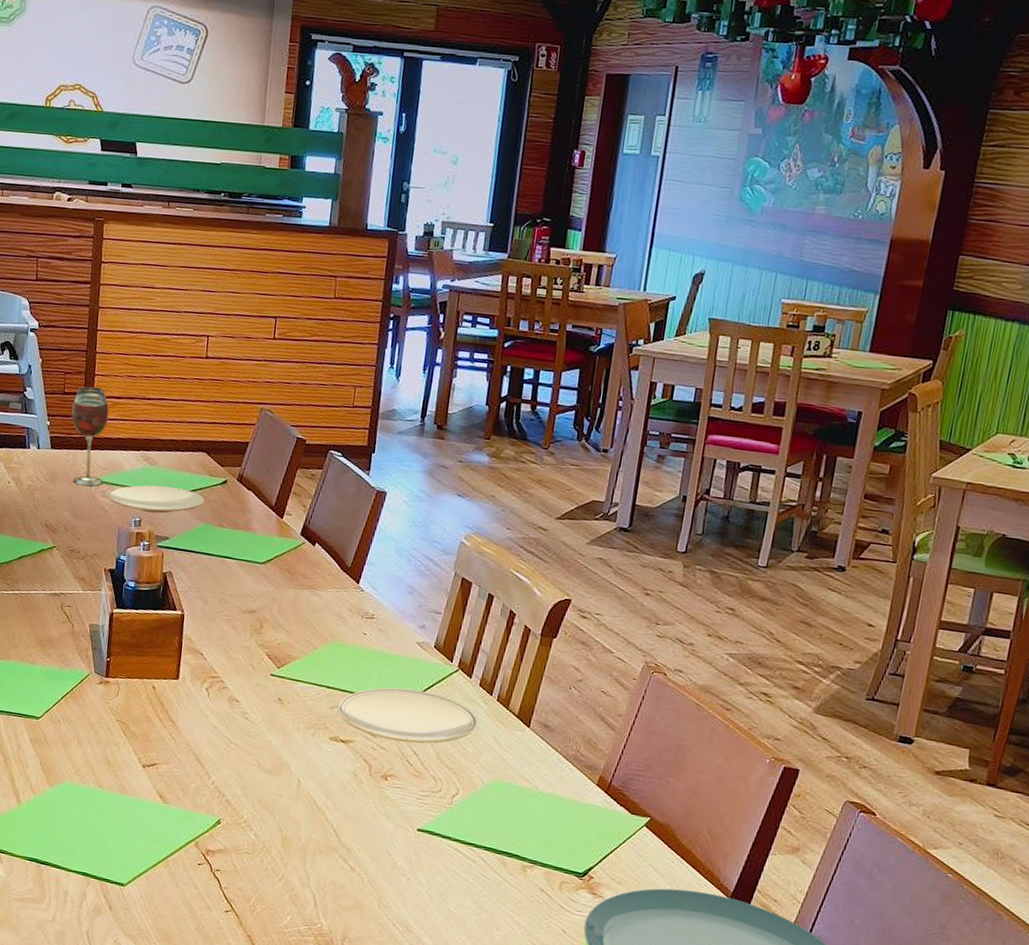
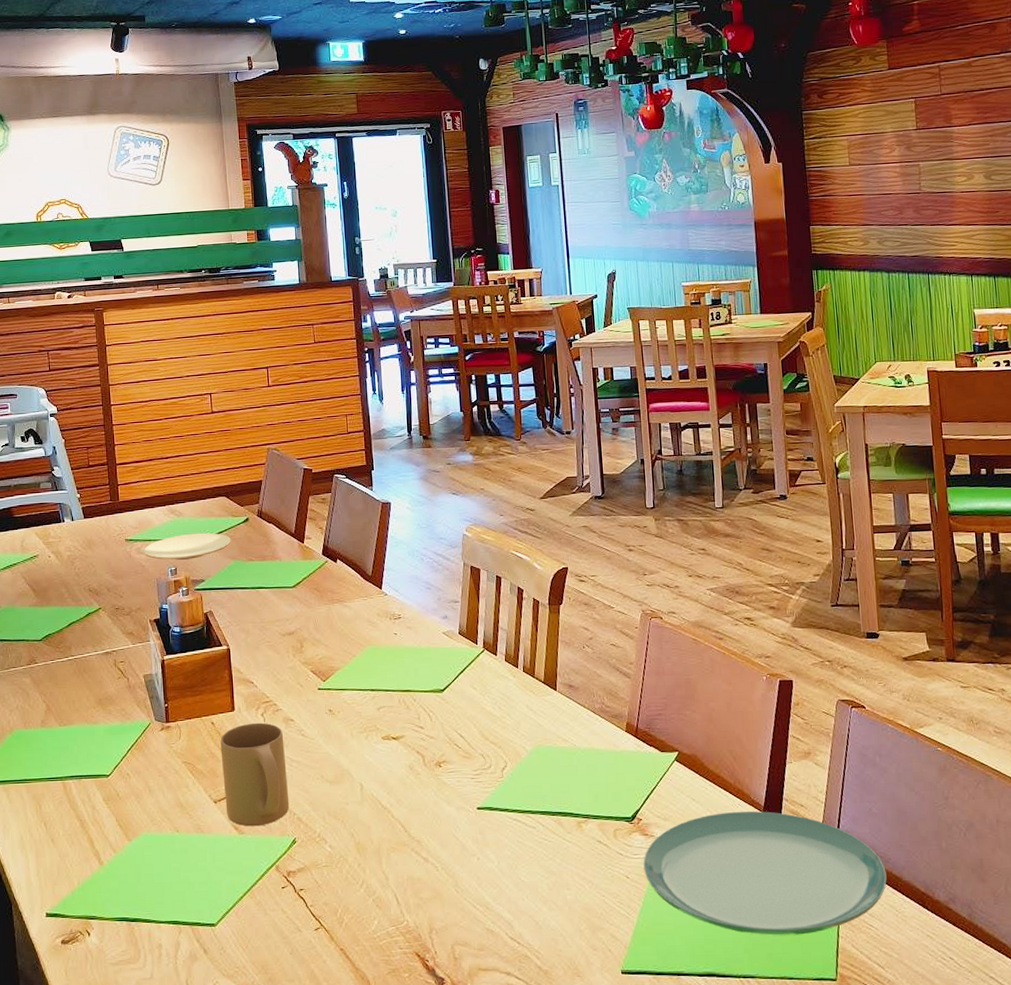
wineglass: present [71,386,109,487] -> none [98,455,137,547]
cup: none [153,695,226,800] -> present [220,722,290,827]
plate: present [337,687,478,744] -> none [384,676,511,729]

